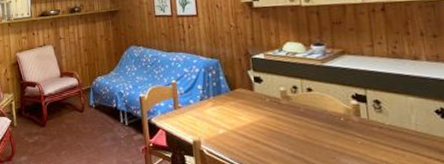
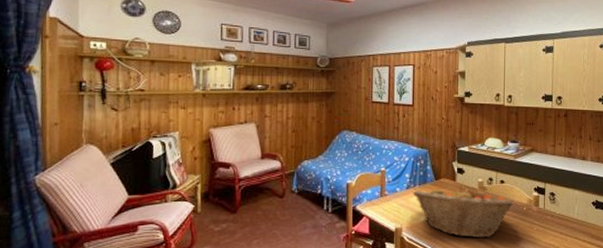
fruit basket: none [207,95,328,153] -> present [412,185,514,239]

